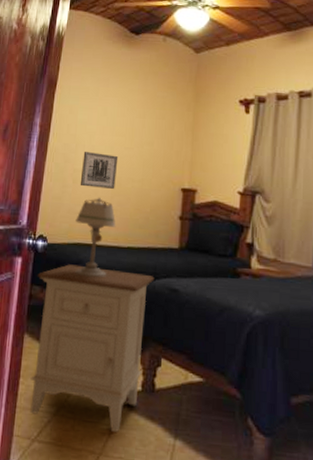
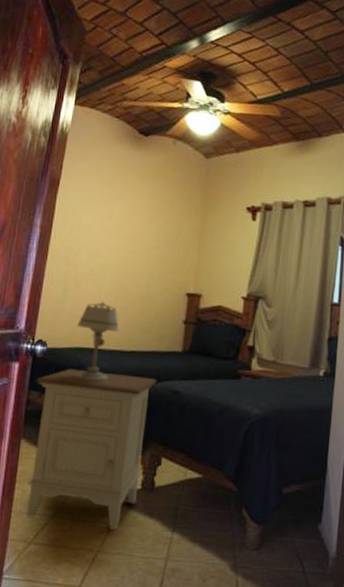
wall art: present [80,152,119,189] -> none [82,255,124,293]

